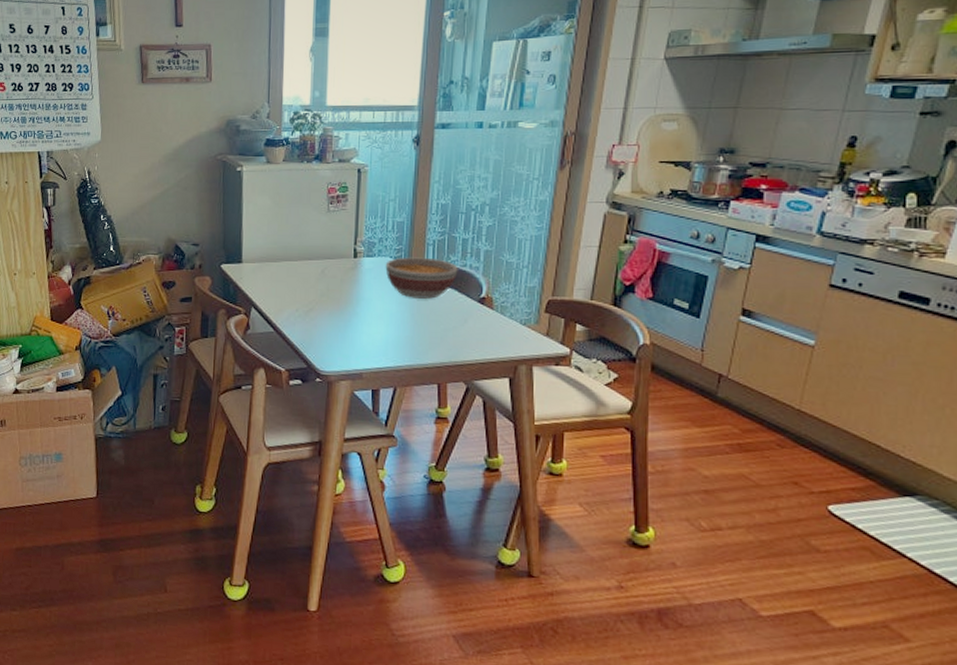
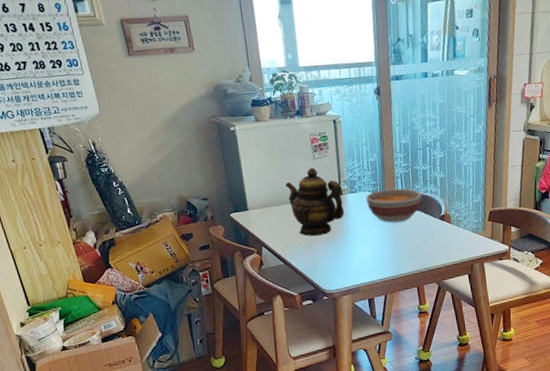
teapot: none [289,222,357,303] -> present [285,168,345,236]

